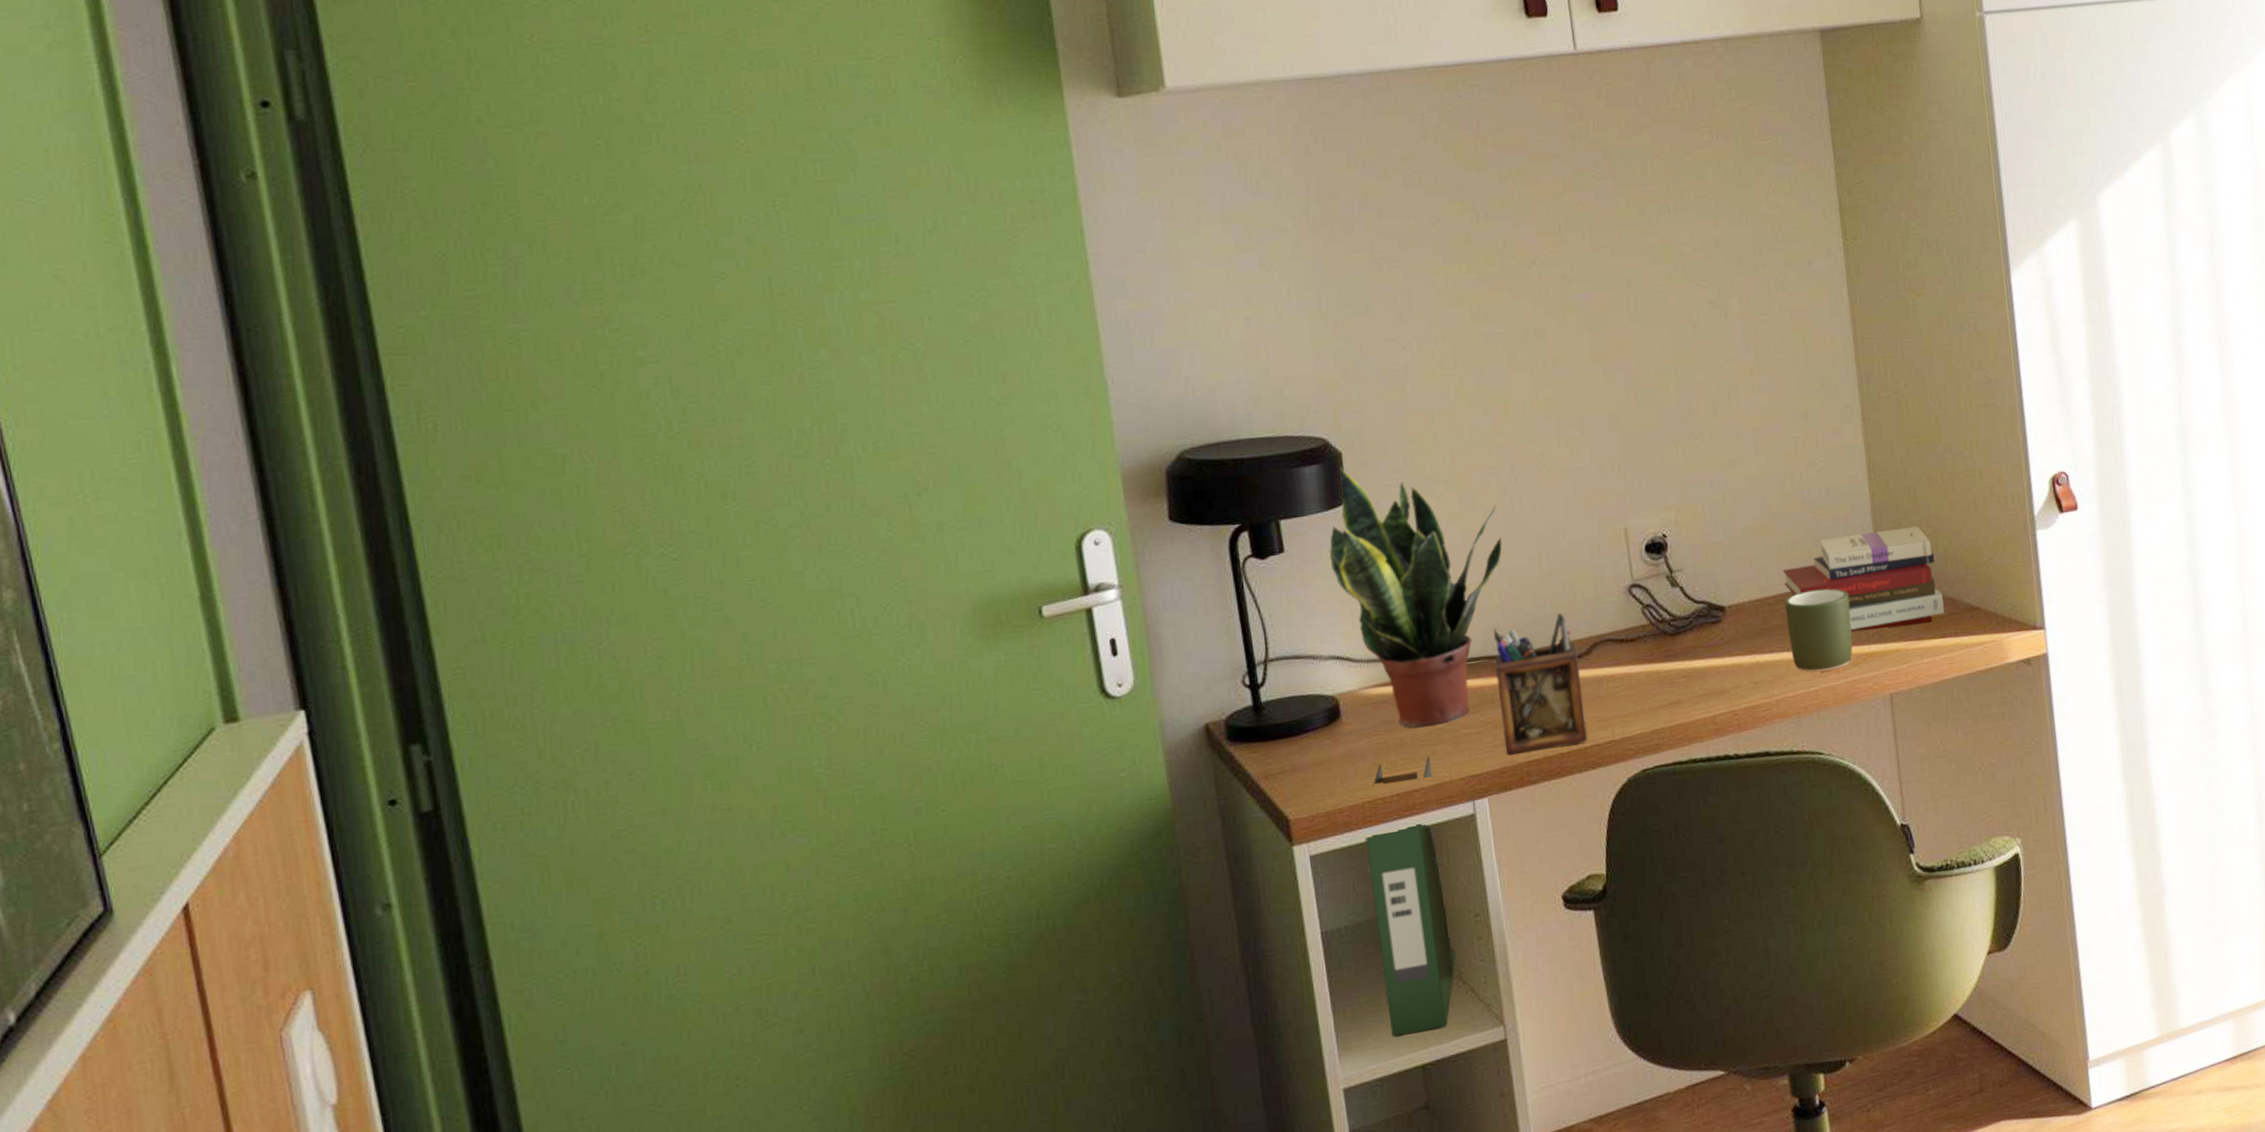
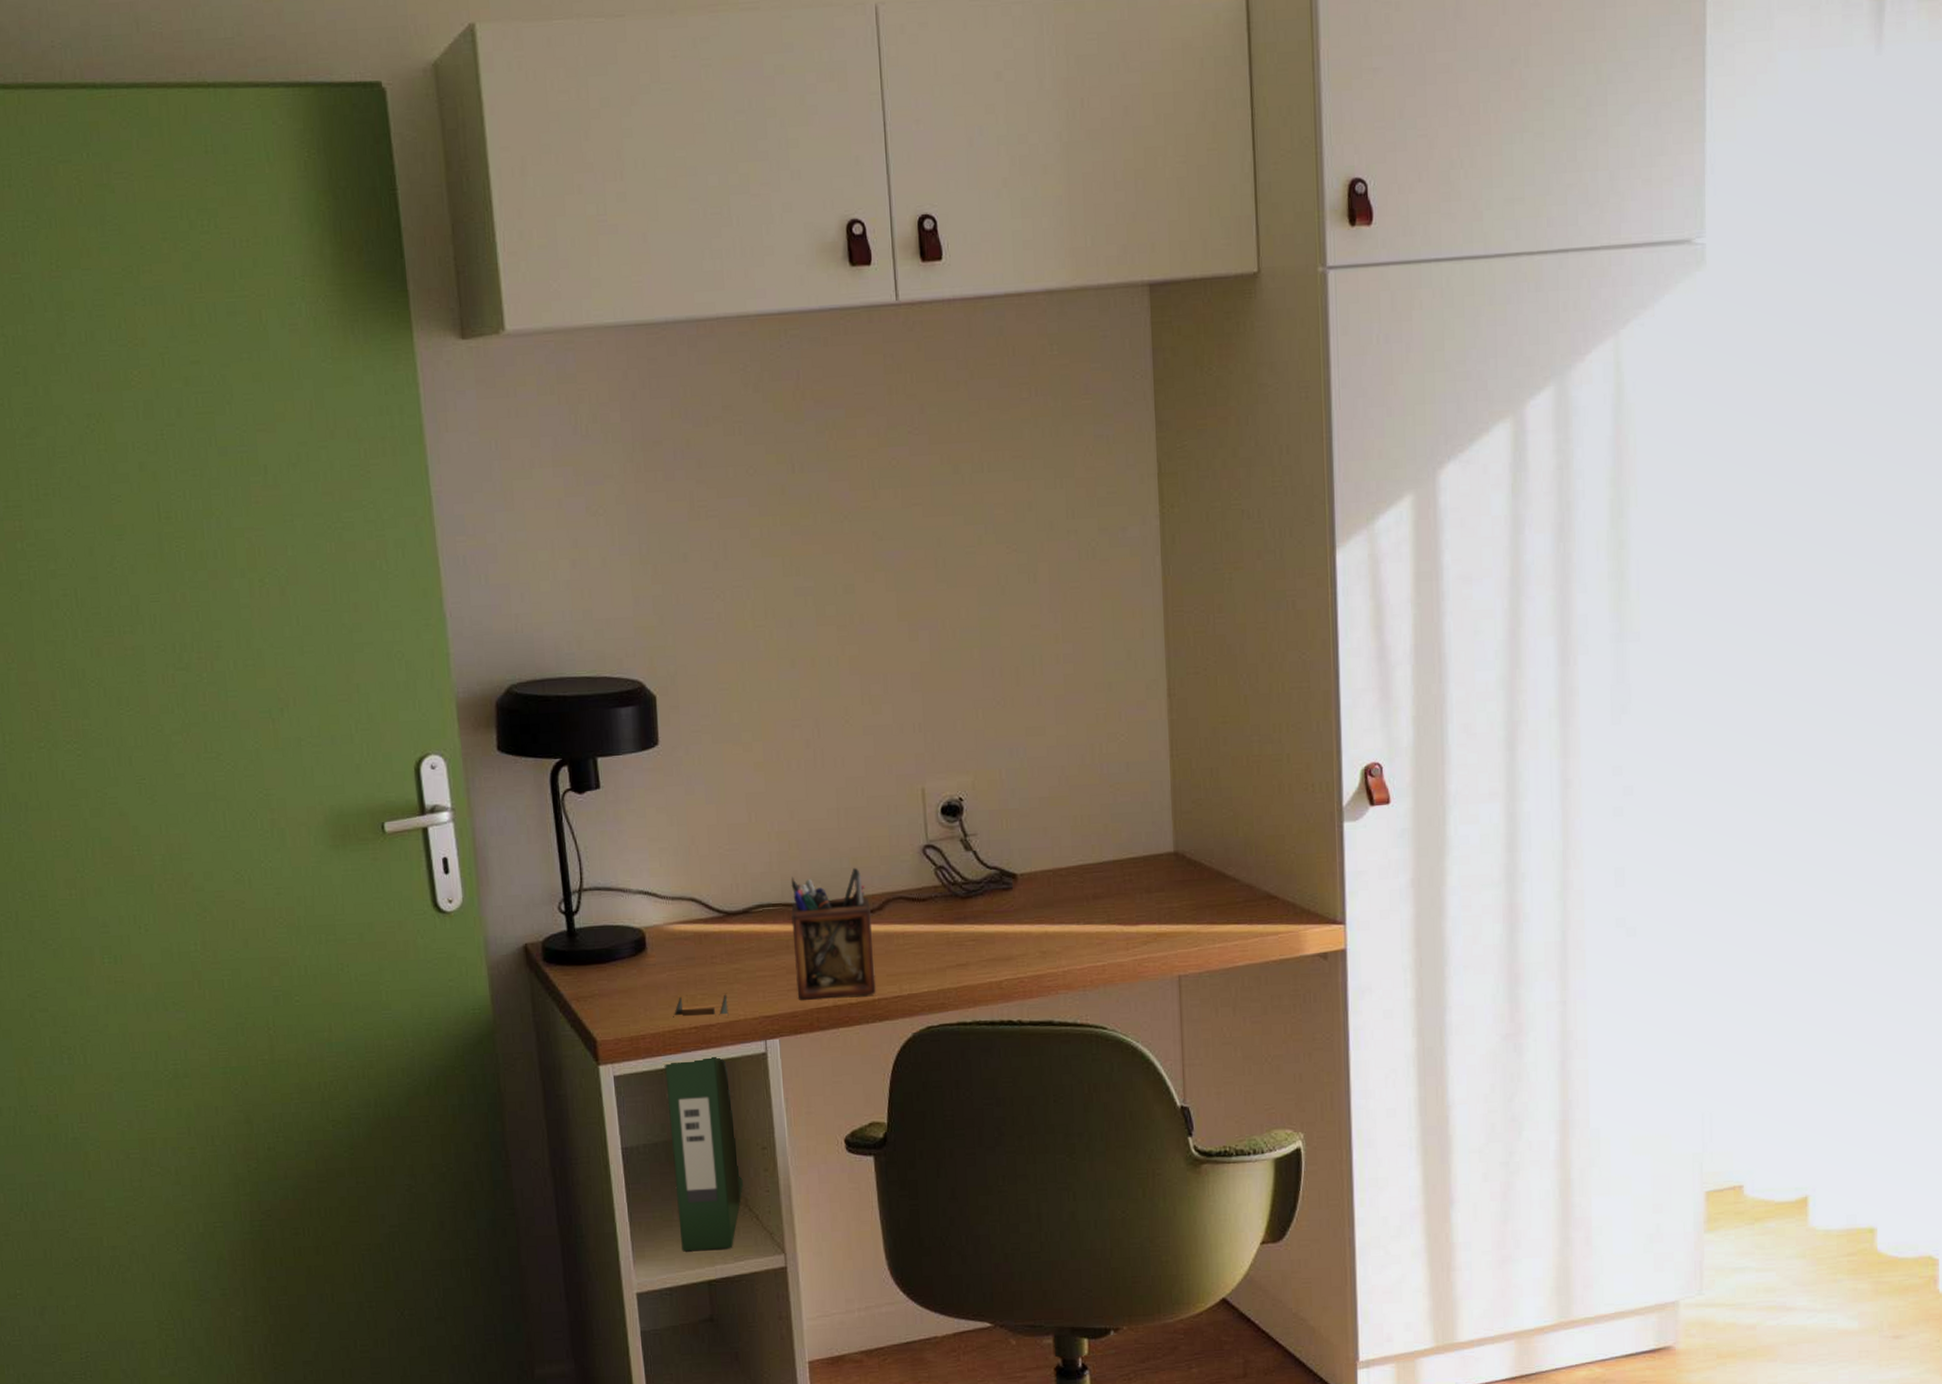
potted plant: present [1329,468,1503,728] -> none [641,711,804,967]
books: present [1782,525,1944,632] -> none [1076,808,1240,911]
mug: present [1784,588,1853,673] -> none [1076,864,1144,948]

